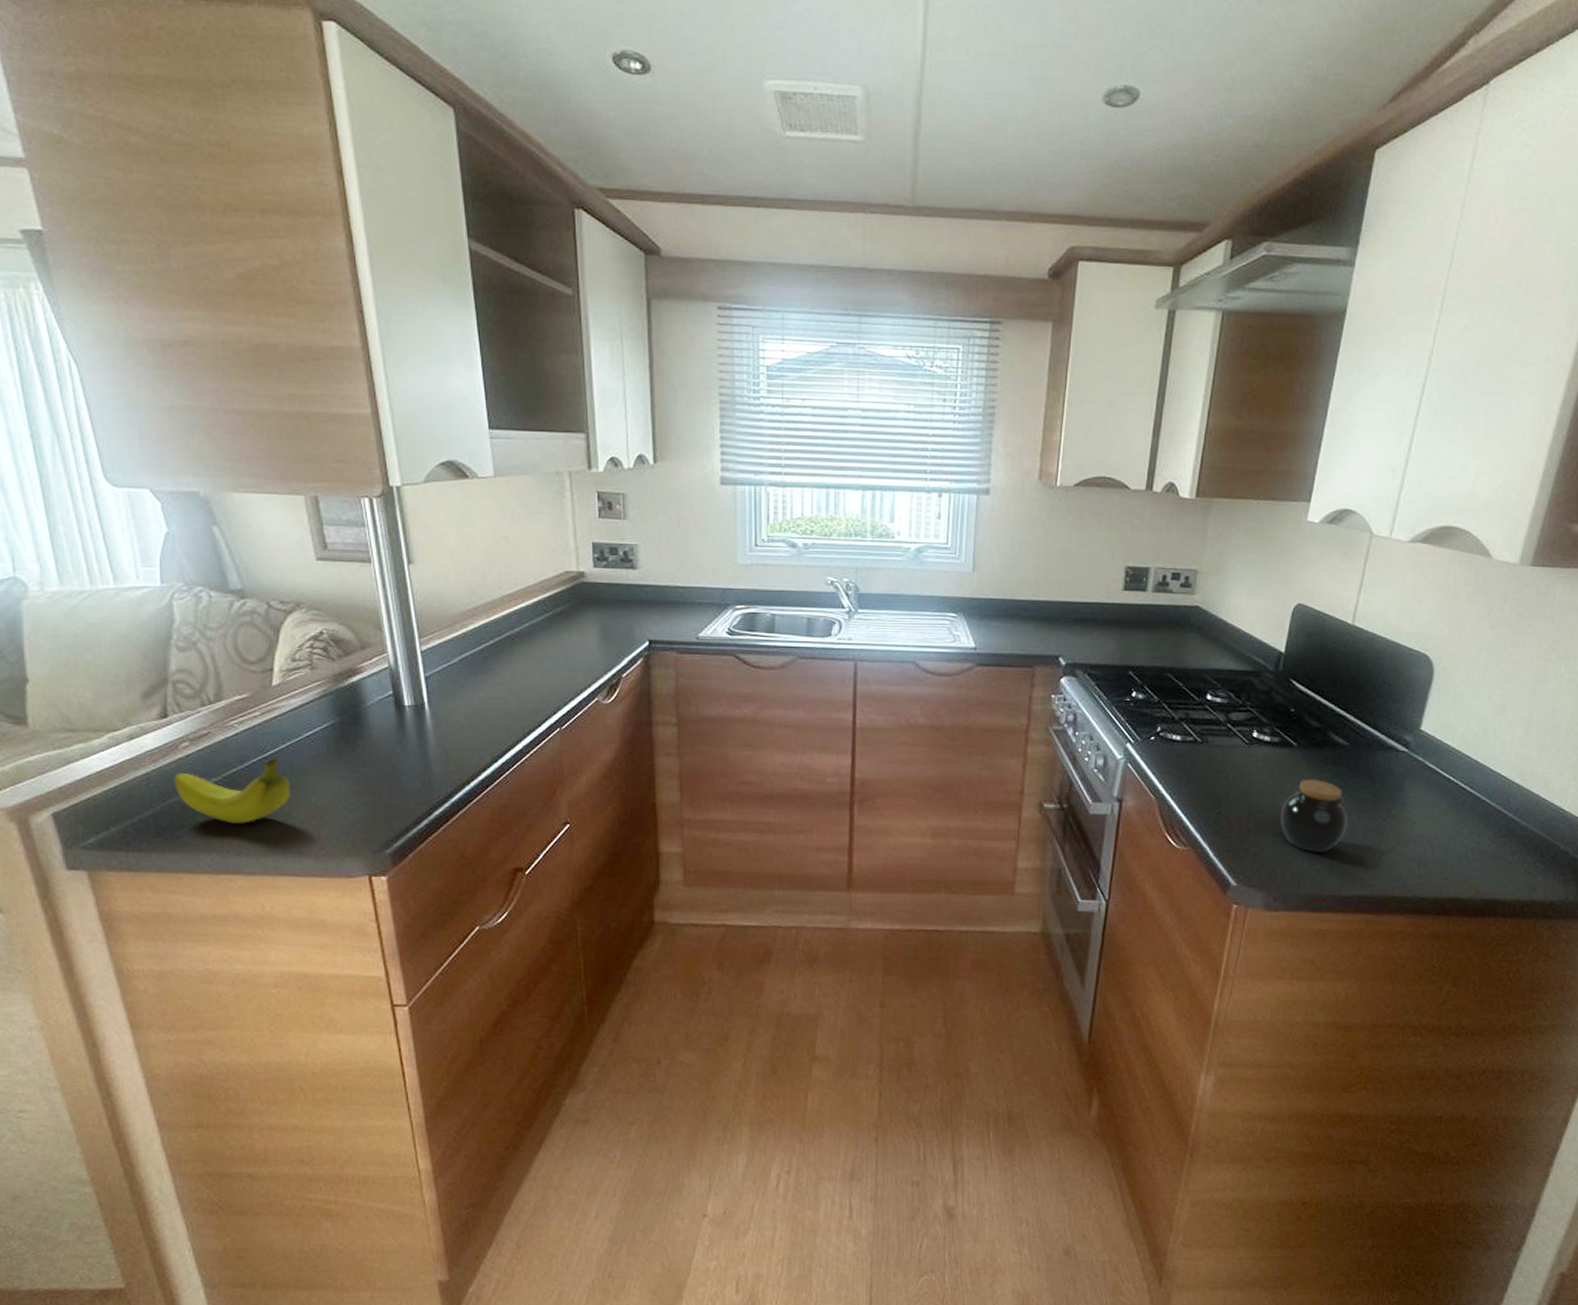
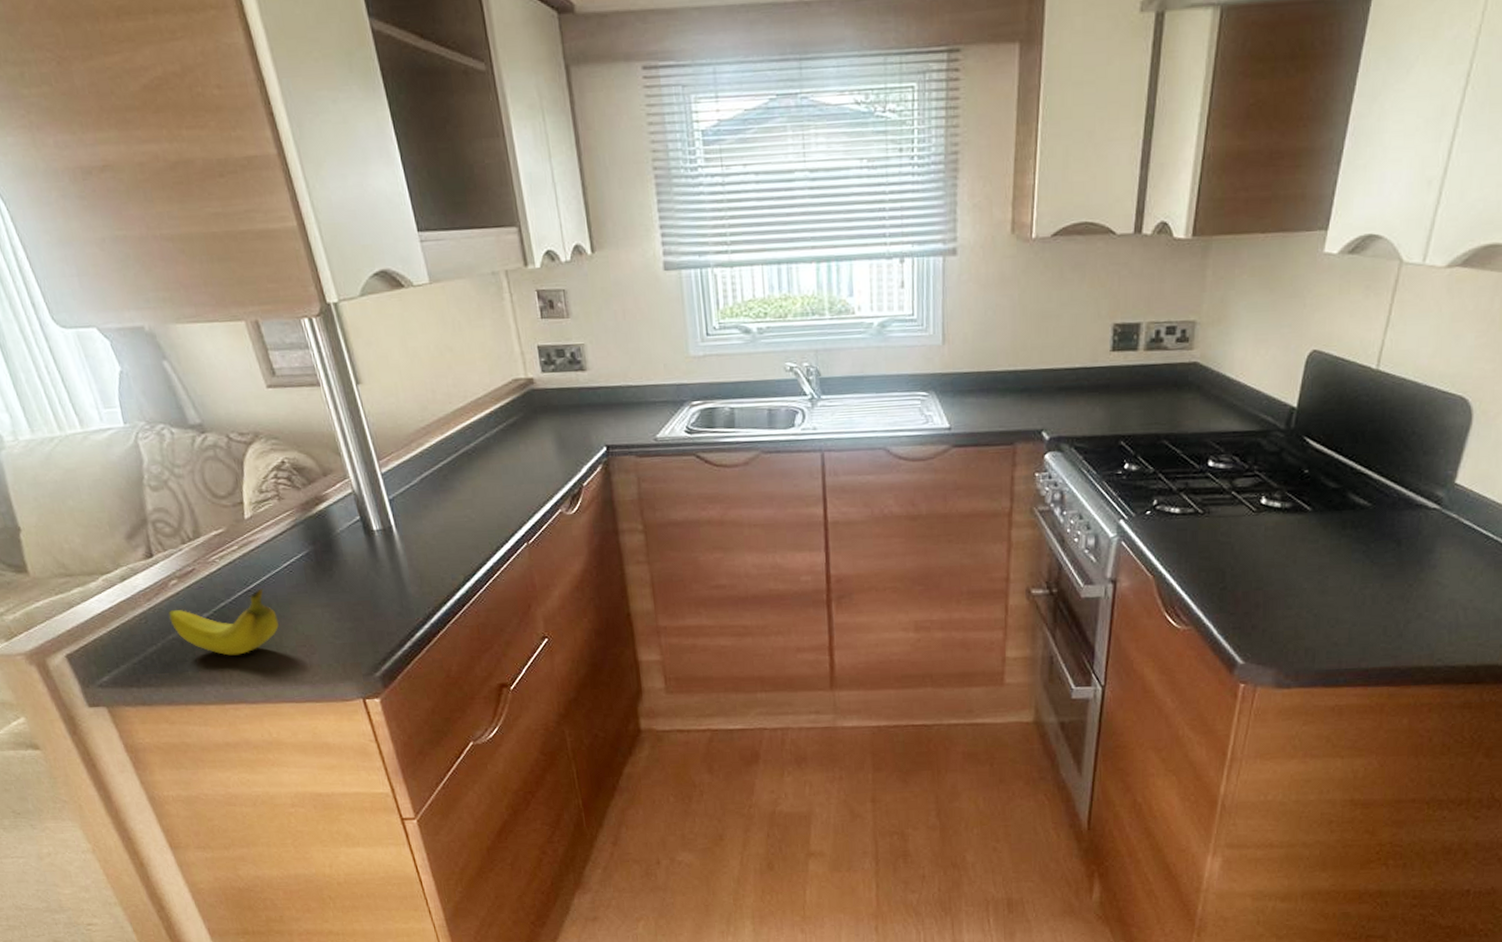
jar: present [1281,779,1347,852] -> none [1293,545,1368,624]

